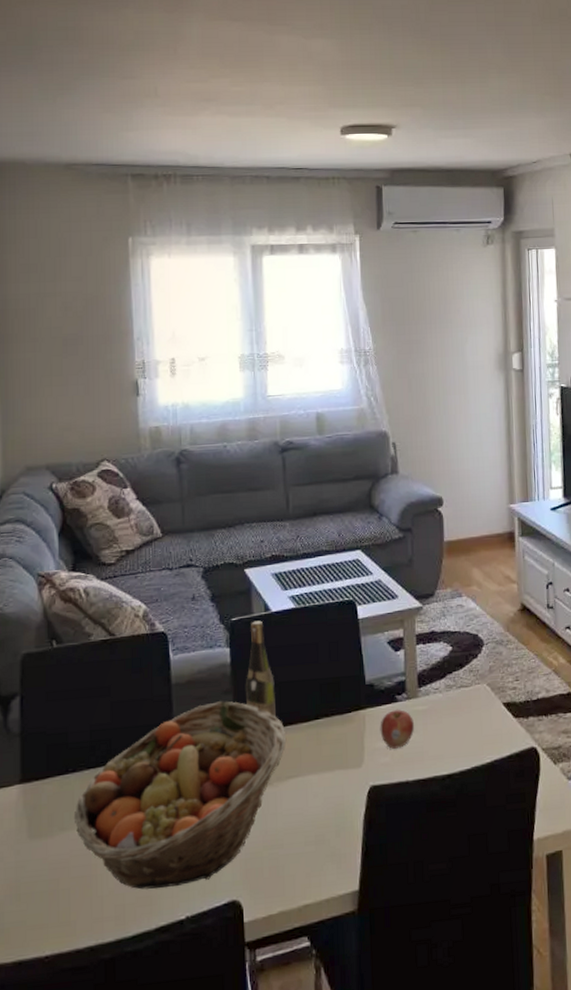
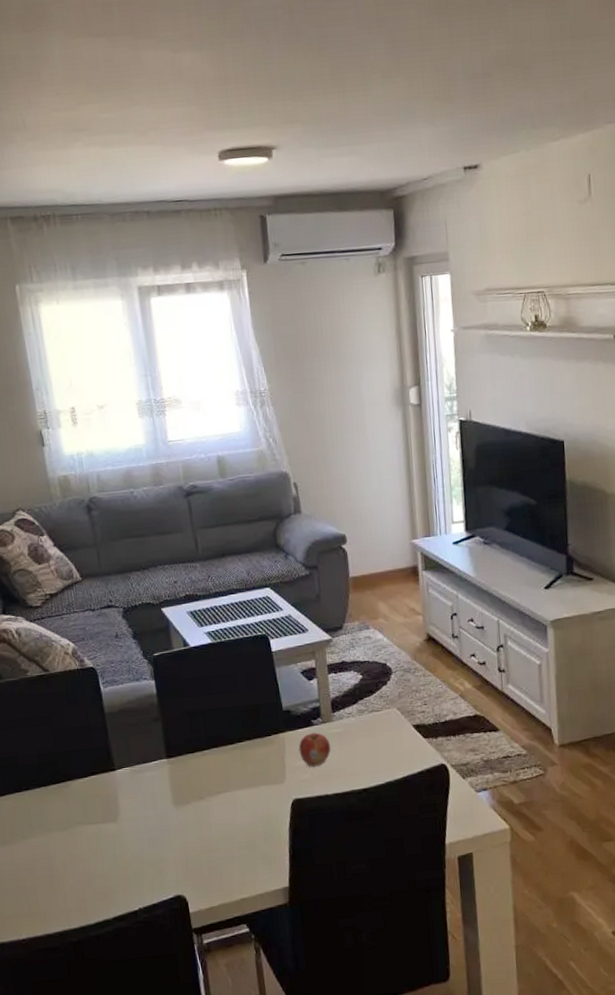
fruit basket: present [73,701,287,890] -> none [32,727,214,887]
wine bottle: present [245,620,276,717] -> none [172,655,202,741]

